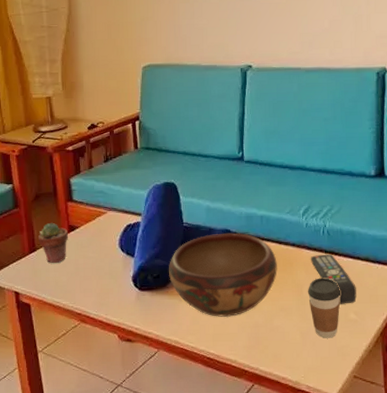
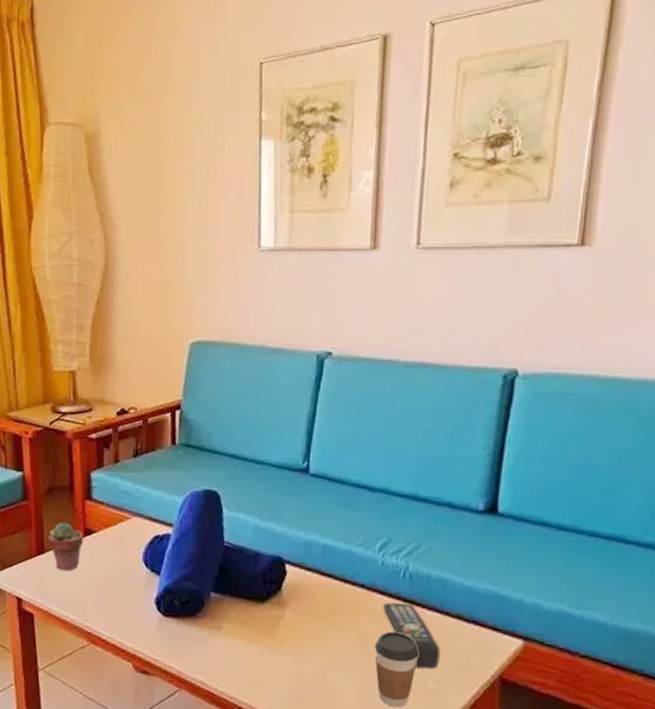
decorative bowl: present [169,233,277,318] -> none [200,560,339,663]

